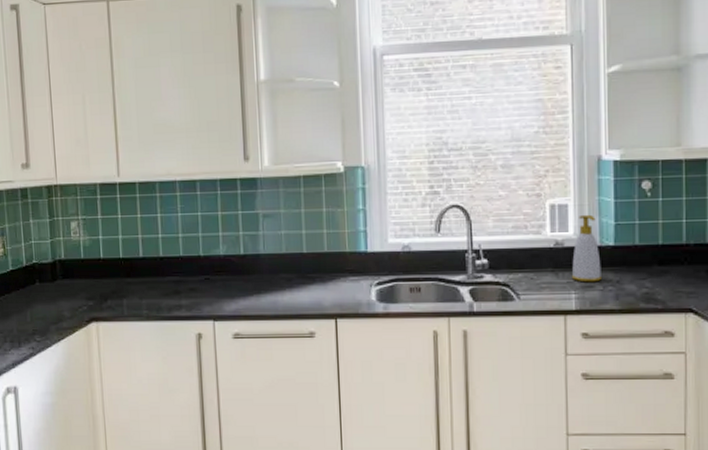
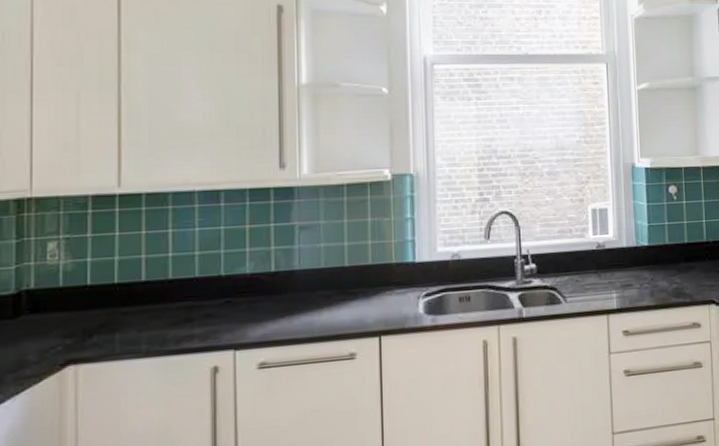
soap bottle: present [571,214,603,283] -> none [612,217,639,282]

